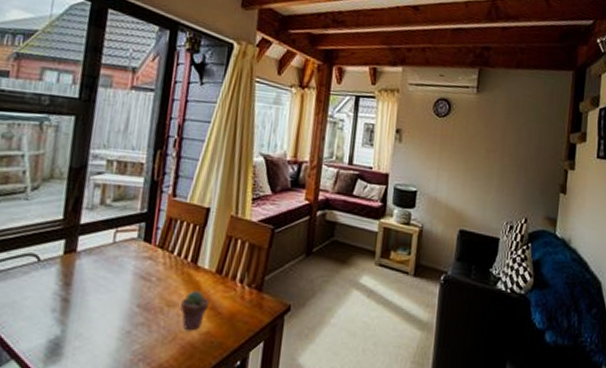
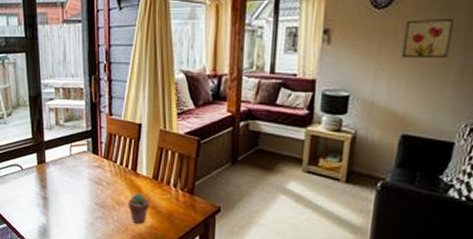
wall art: none [457,130,494,164] -> present [401,19,454,59]

